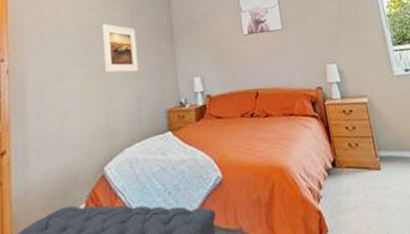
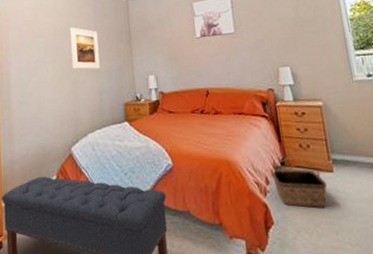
basket: none [322,157,376,210] -> present [270,158,328,208]

